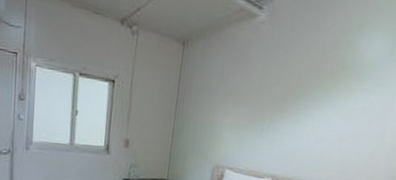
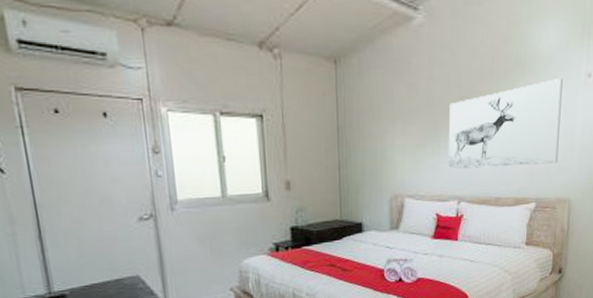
wall art: none [268,85,382,160] -> present [449,77,563,169]

